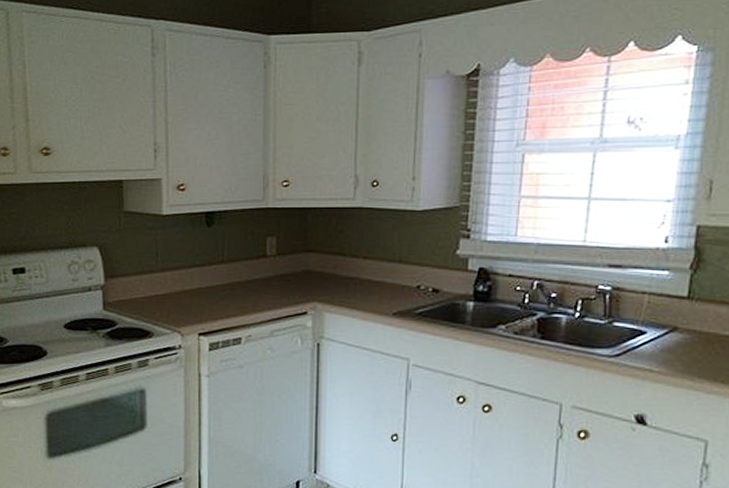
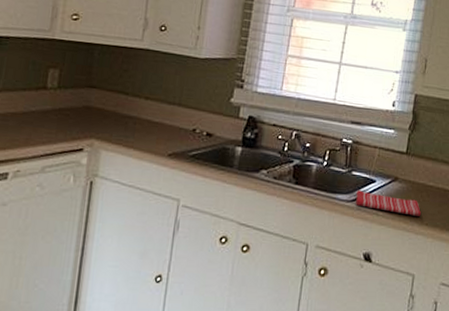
dish towel: none [621,343,715,372] -> present [356,190,422,216]

